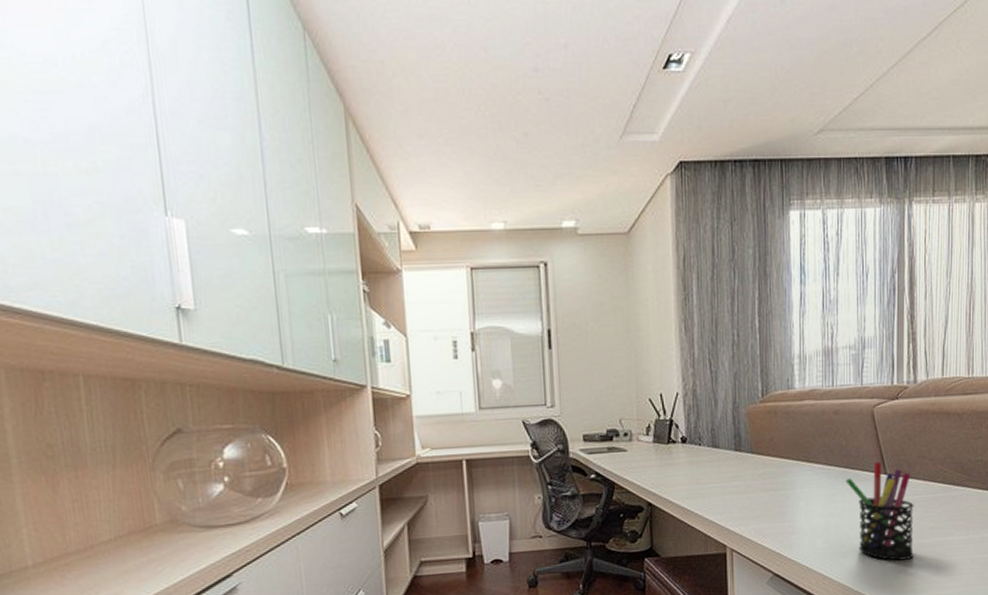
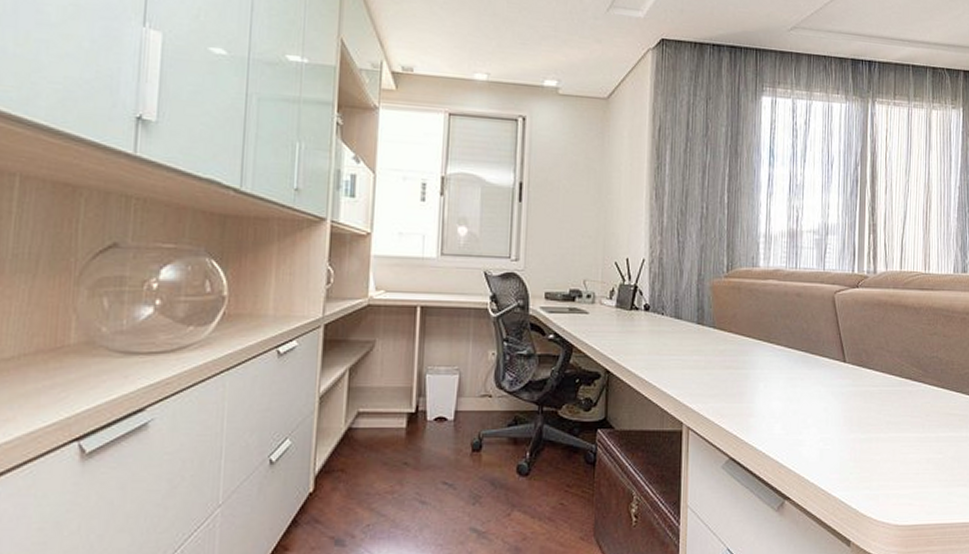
pen holder: present [845,462,914,561] -> none [805,349,872,454]

